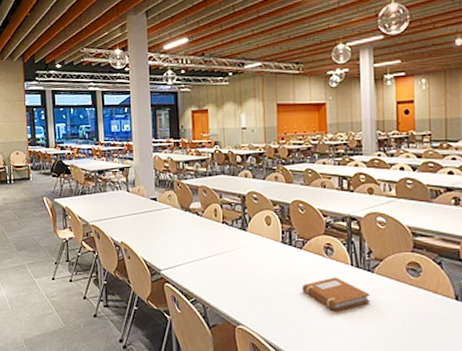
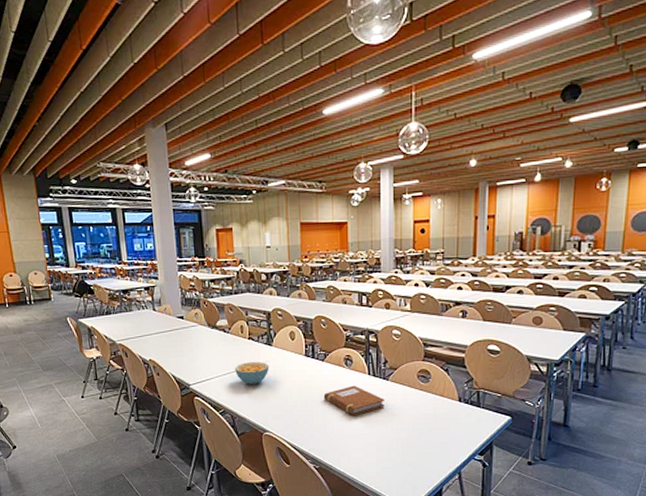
cereal bowl: none [208,248,244,272] -> present [235,362,269,385]

